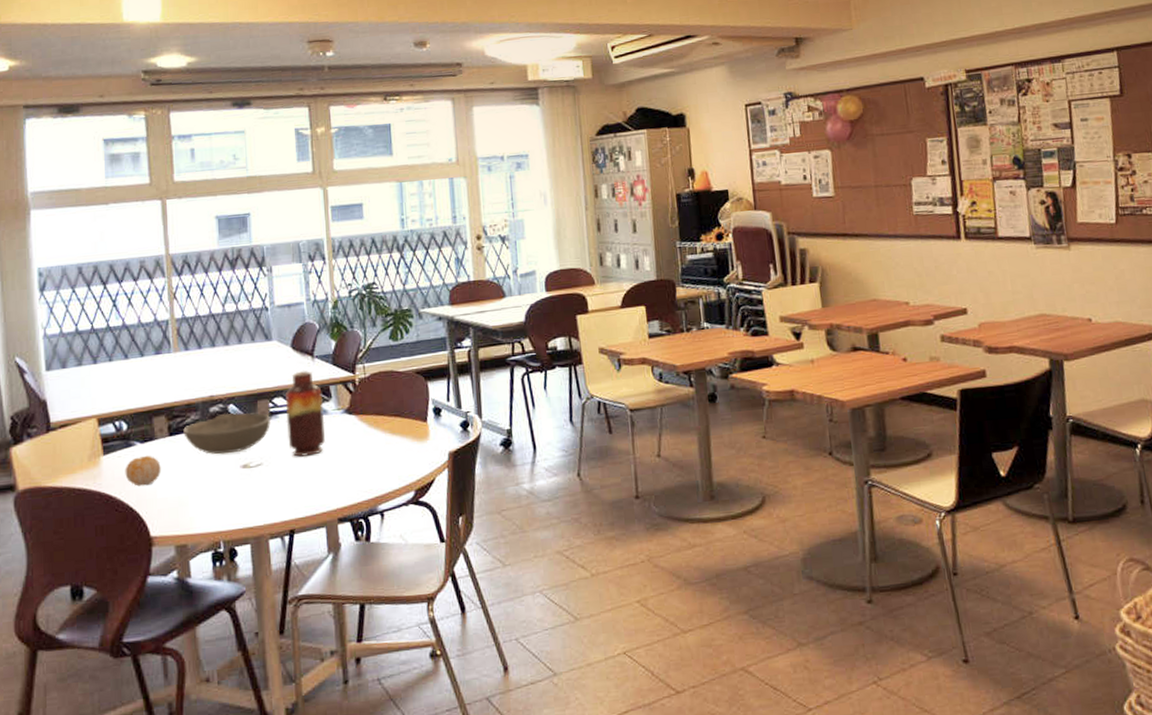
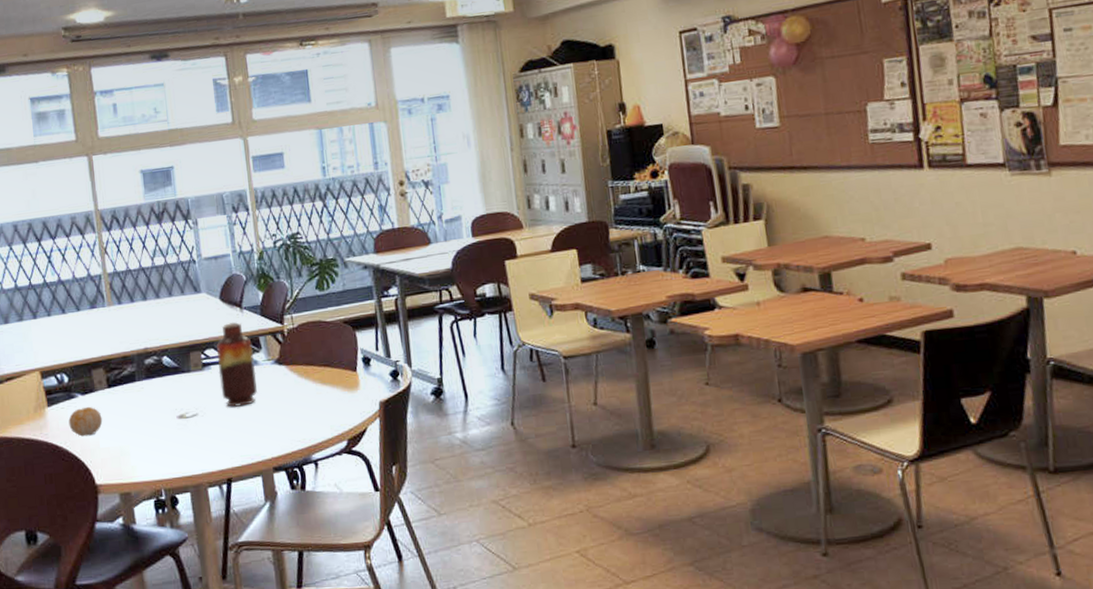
bowl: present [183,413,270,455] -> none [121,364,204,406]

